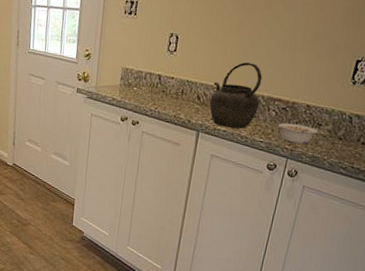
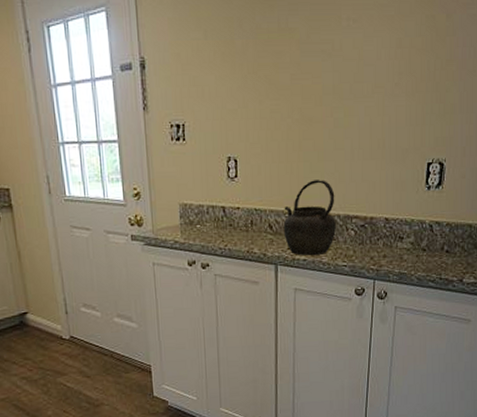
legume: present [278,122,318,144] -> none [359,240,400,262]

